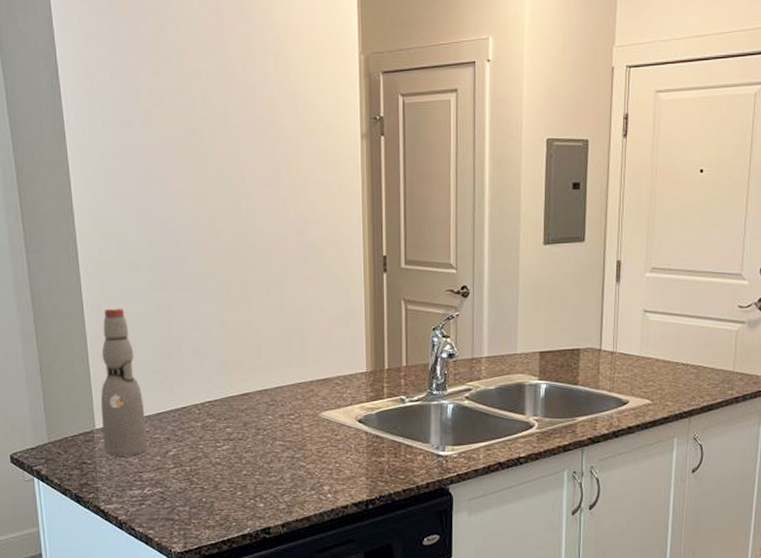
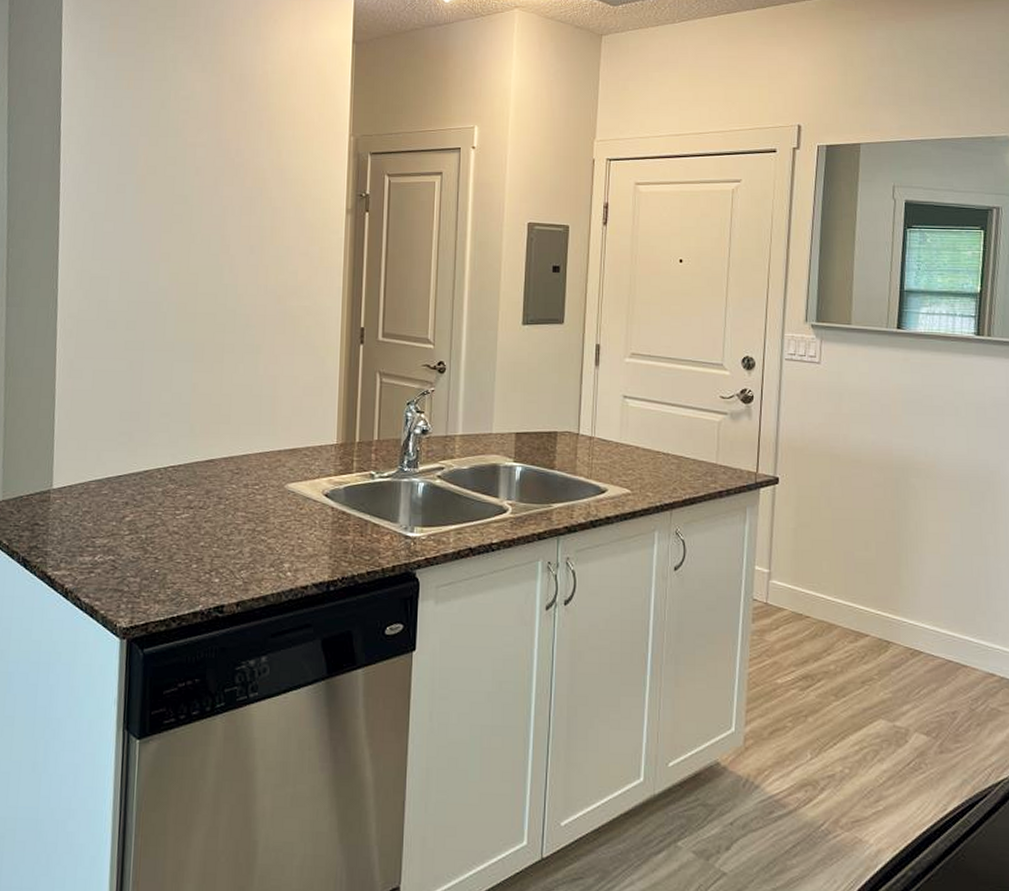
bottle: present [100,308,148,457] -> none [59,365,106,520]

